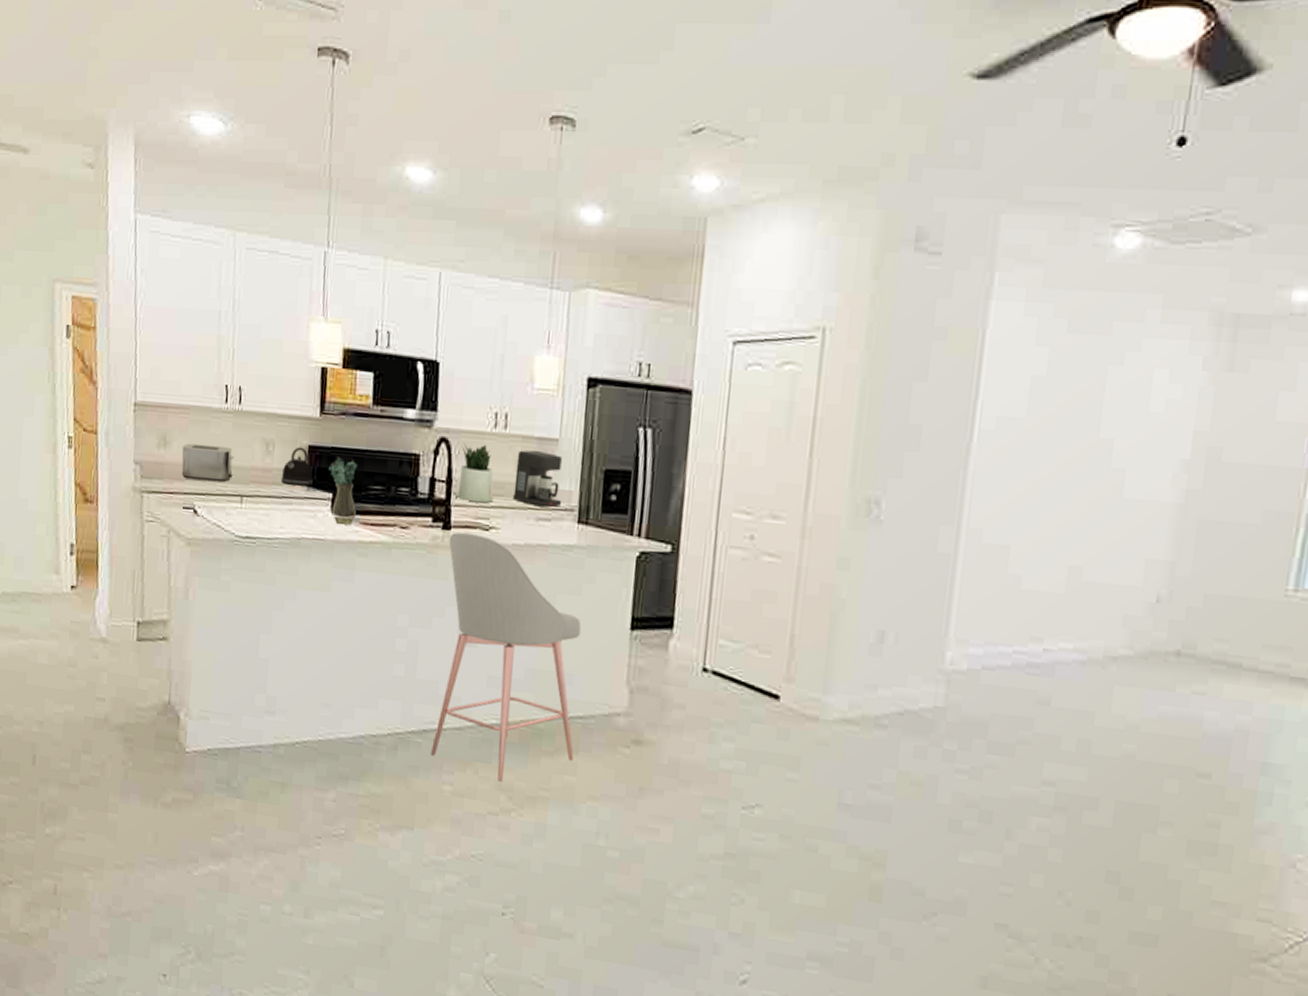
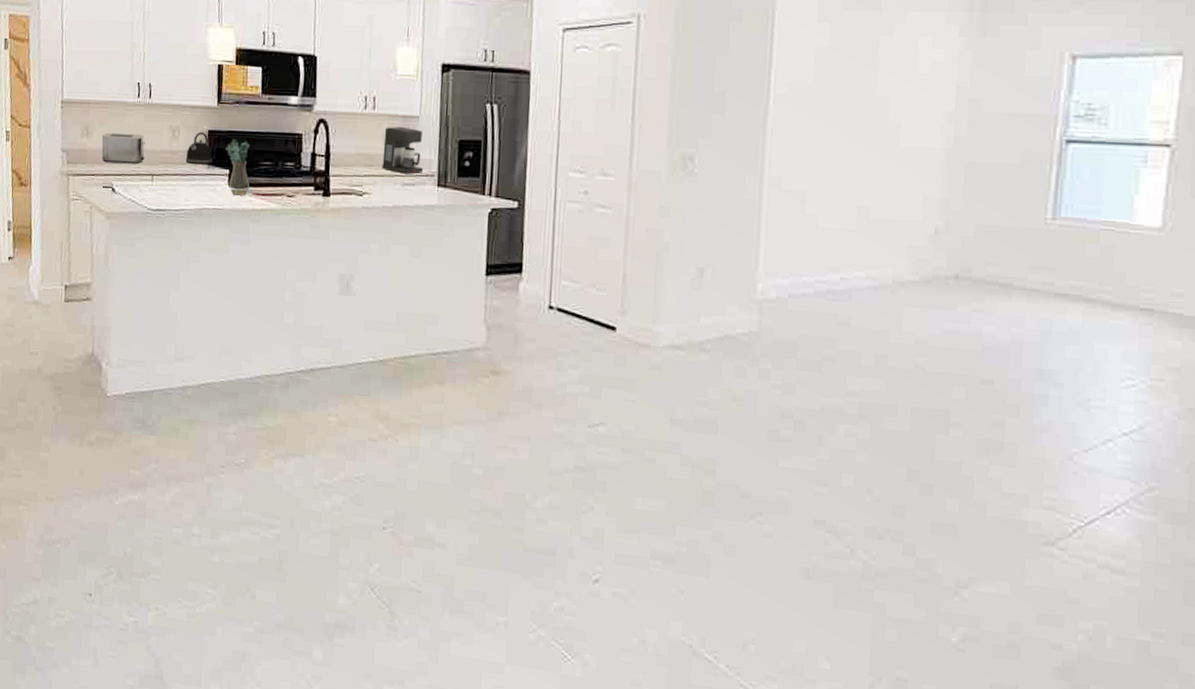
bar stool: present [431,532,582,782] -> none [318,198,444,412]
planter: present [454,443,493,504] -> none [332,123,365,173]

